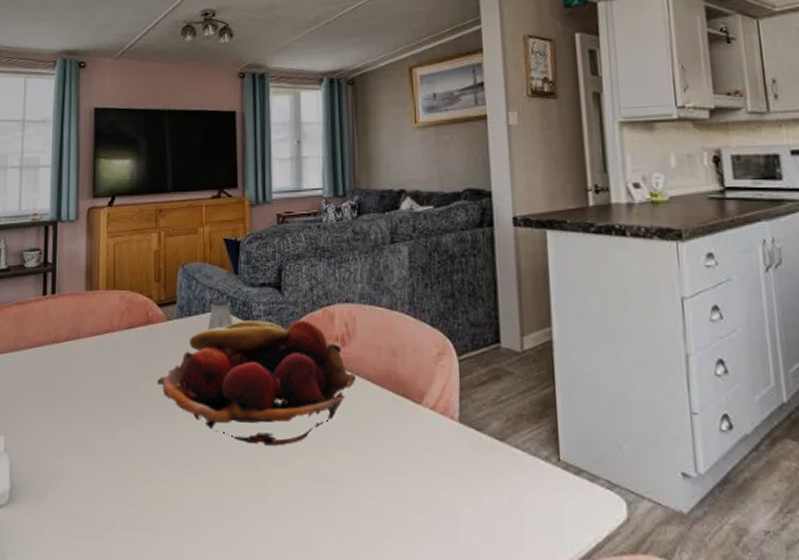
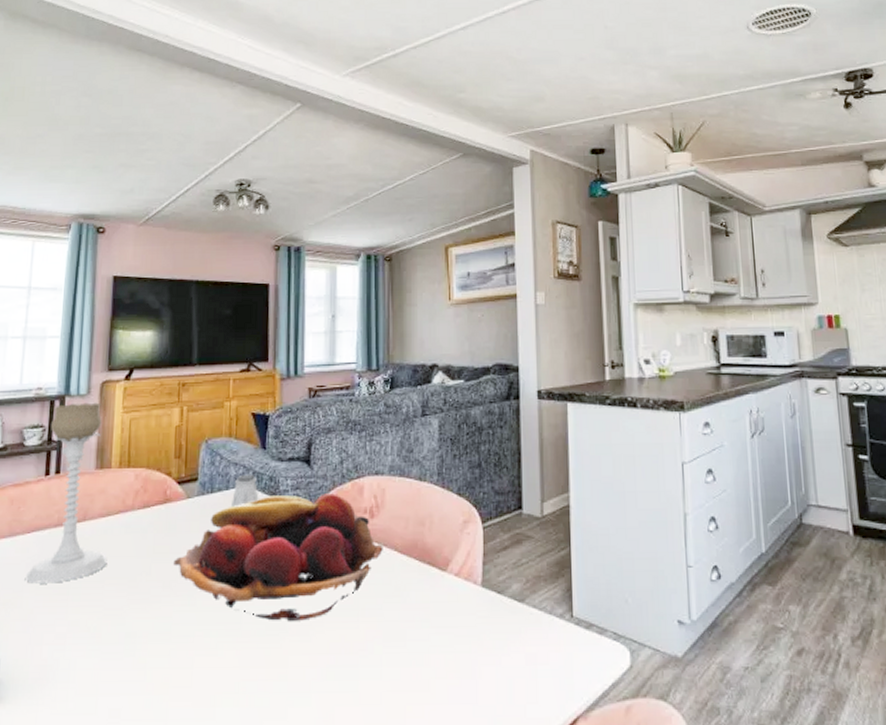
candle holder: none [29,227,99,396] -> present [24,402,108,584]

